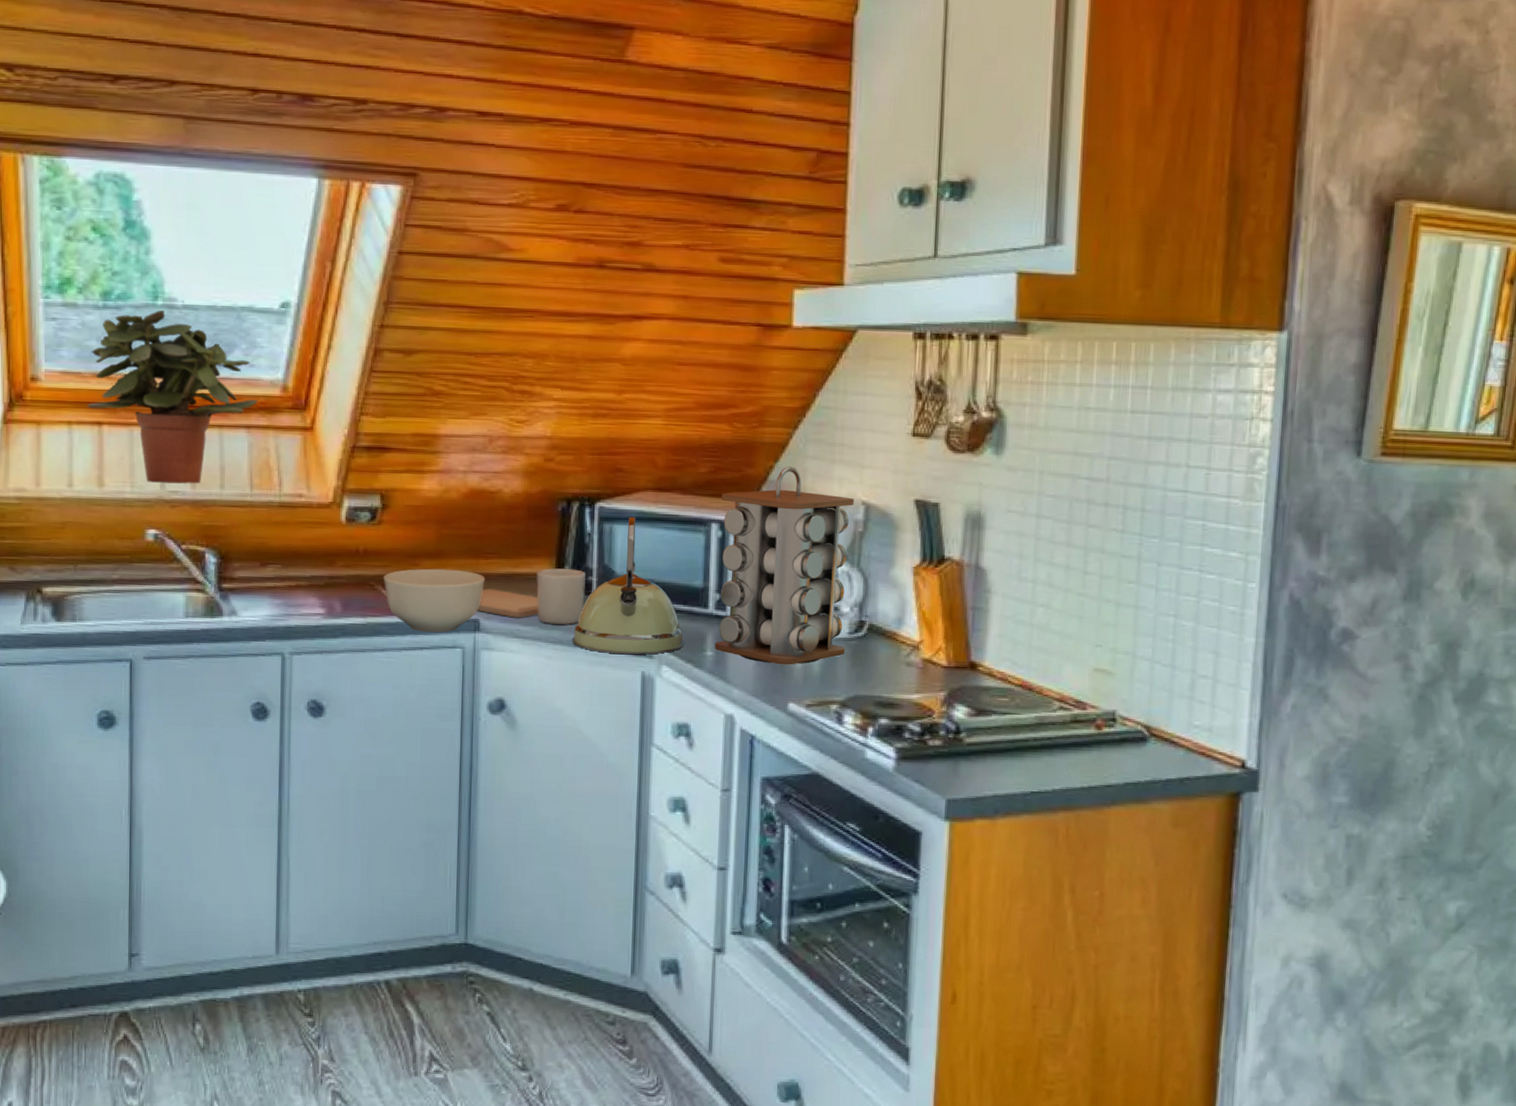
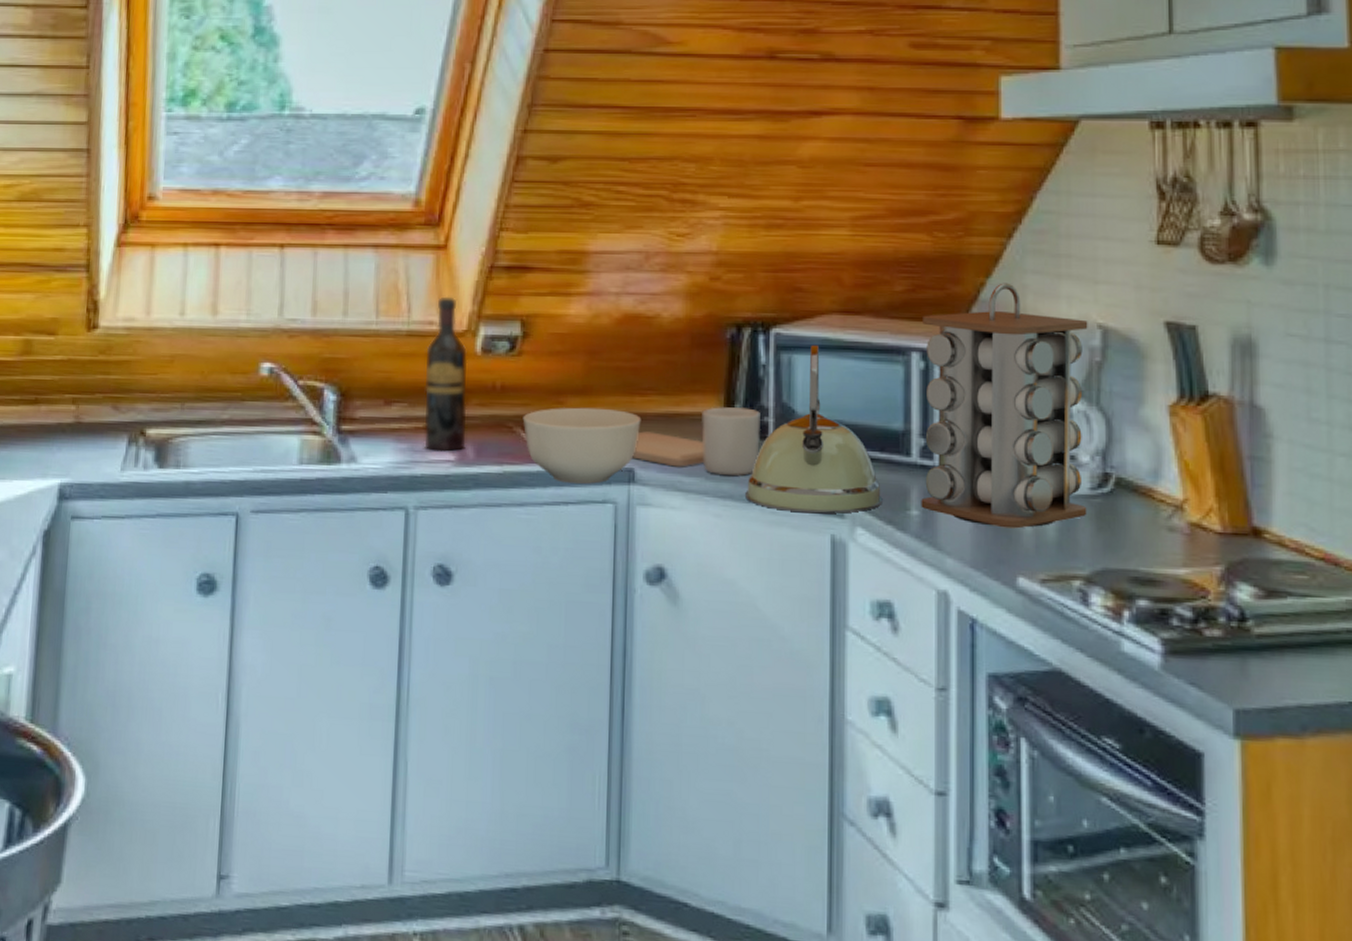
potted plant: present [87,310,257,484] -> none [205,121,387,311]
wine bottle: none [296,472,334,606] -> present [424,296,468,452]

